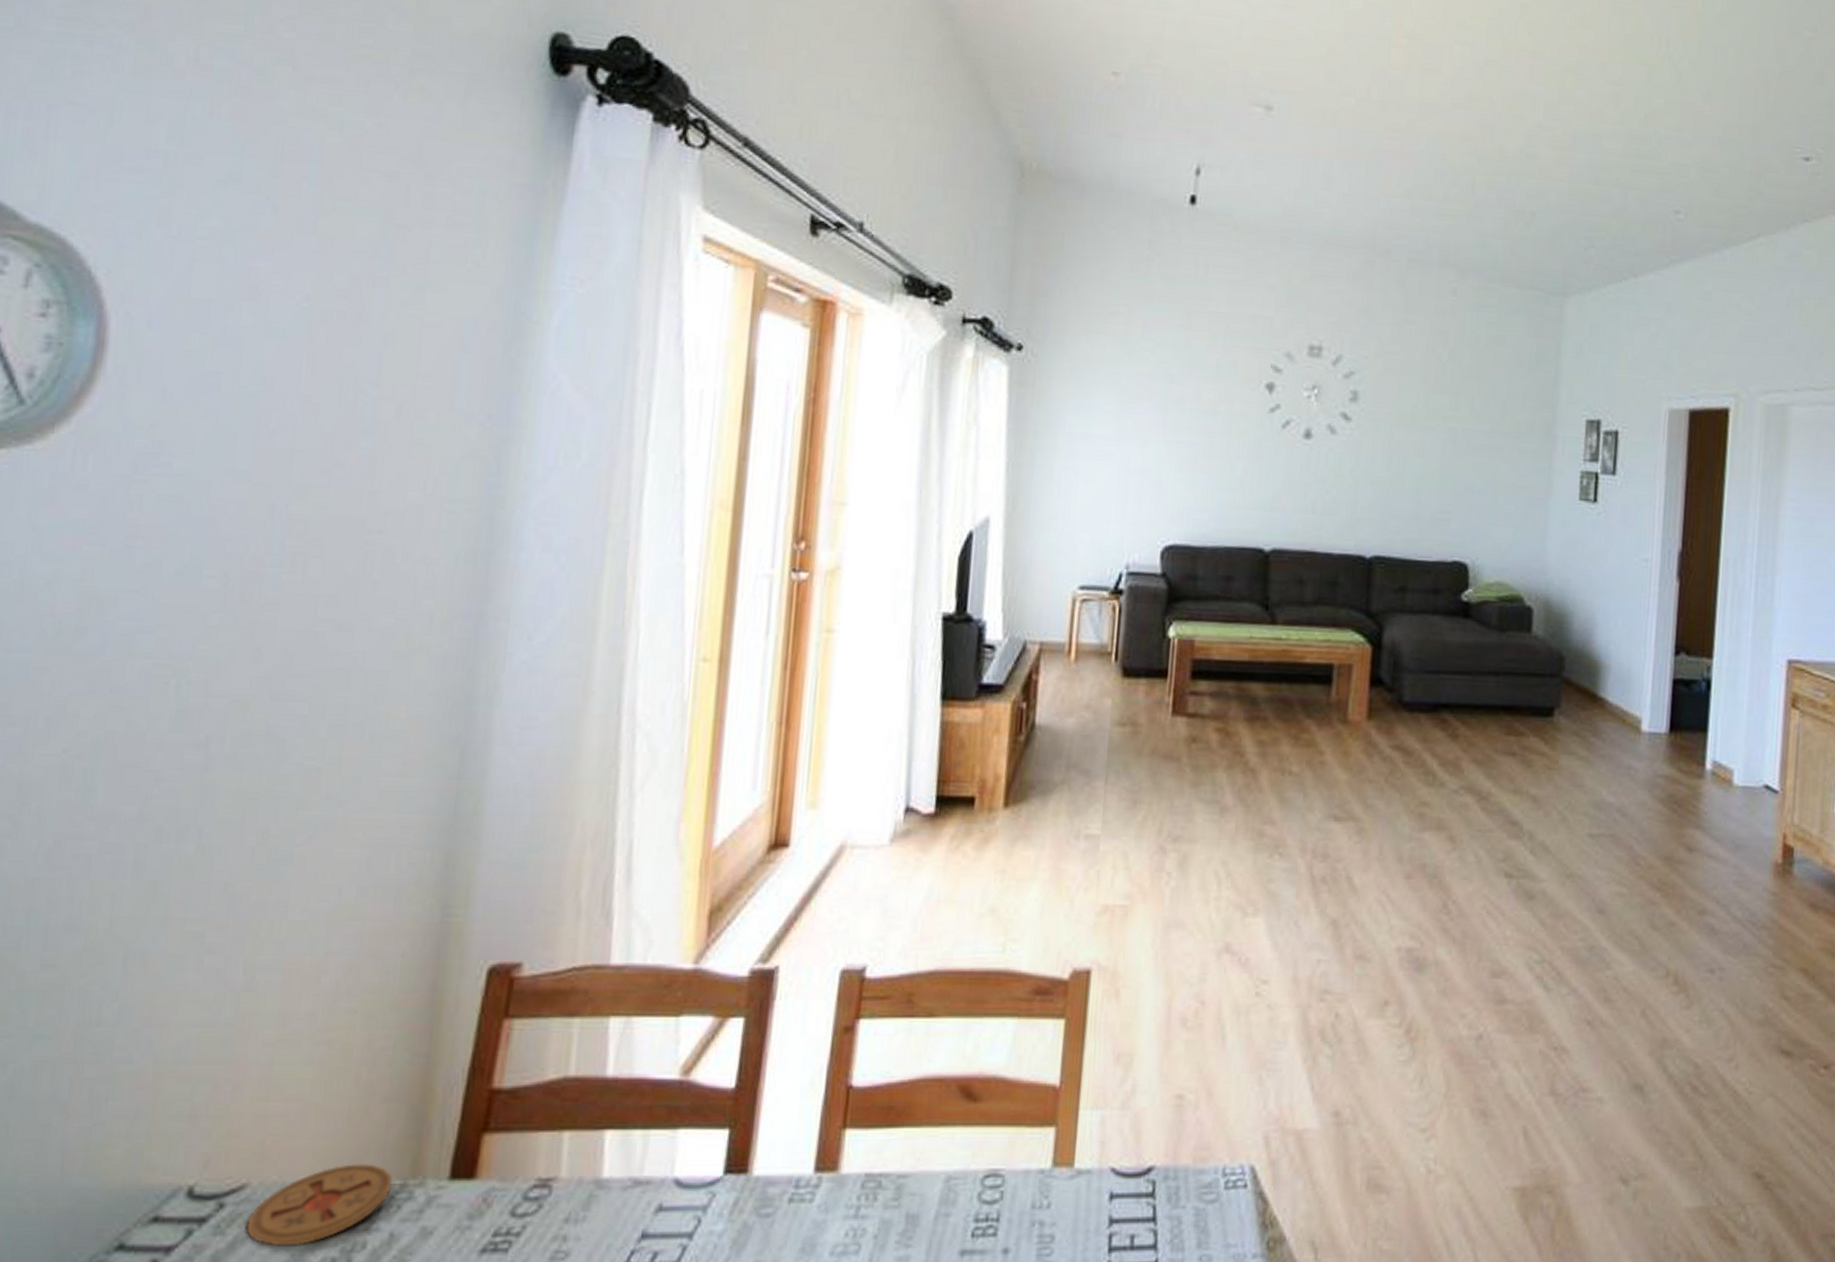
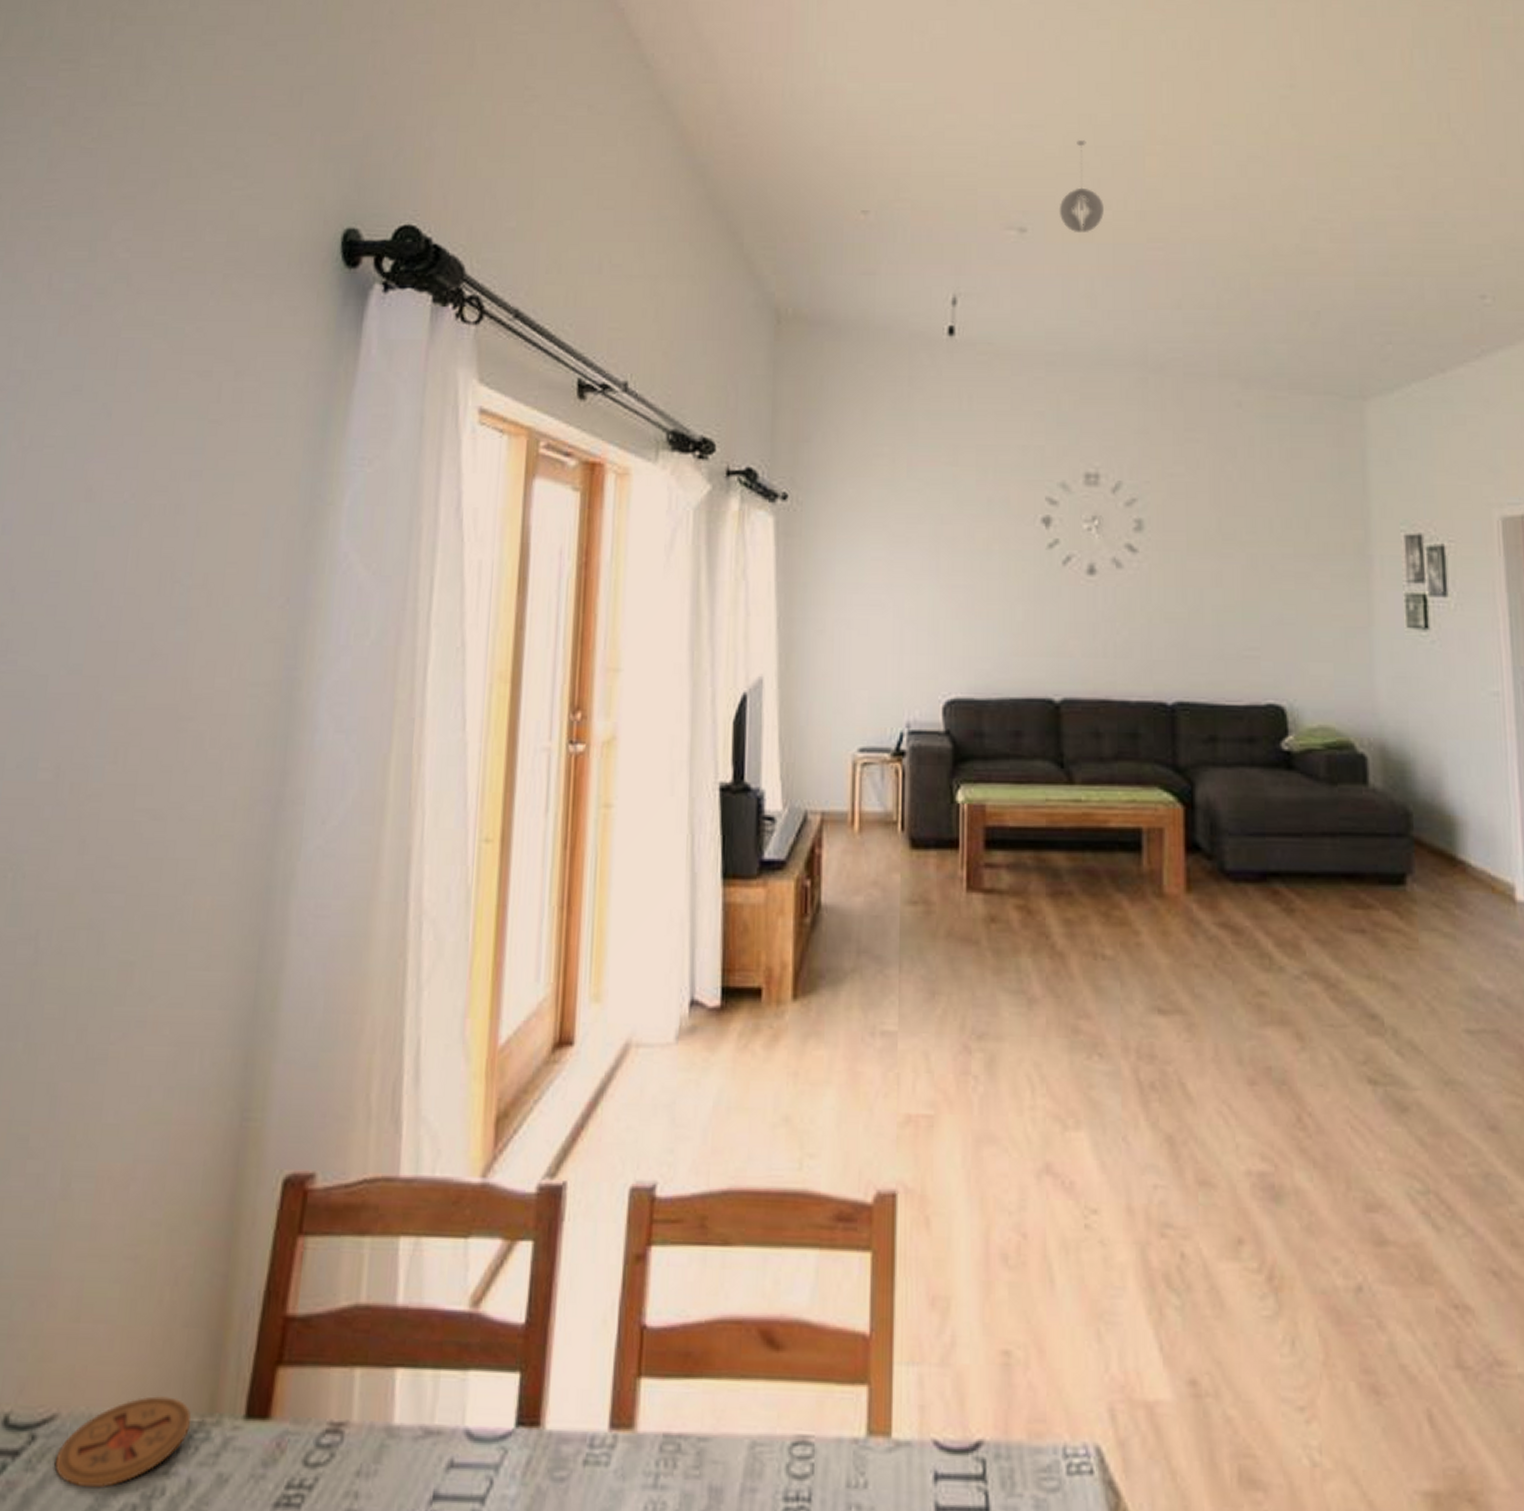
pendant light: none [1305,25,1348,117] -> present [1059,140,1104,232]

